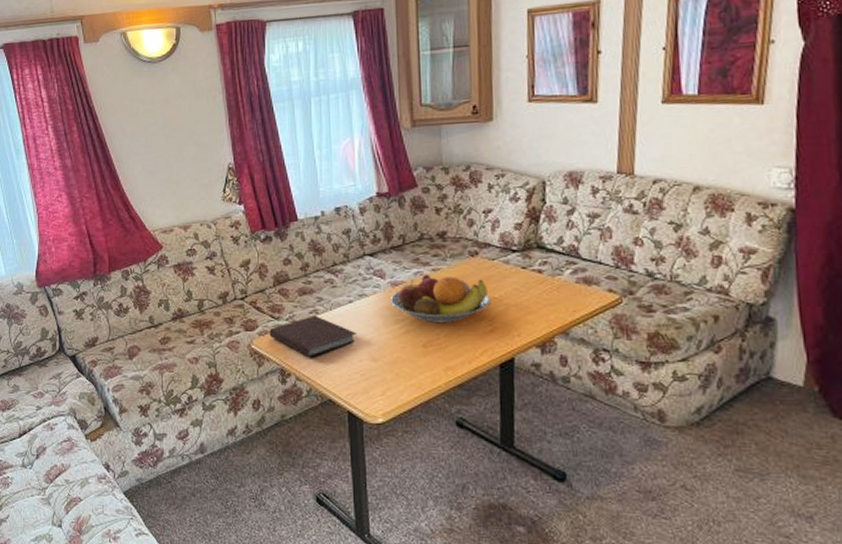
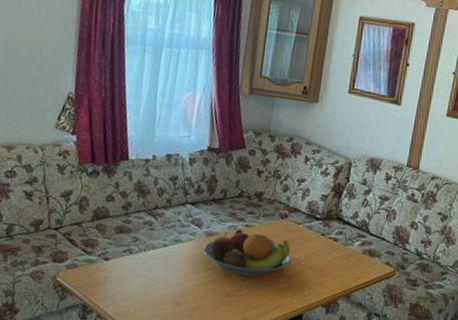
notebook: present [269,315,357,358] -> none [77,254,166,296]

